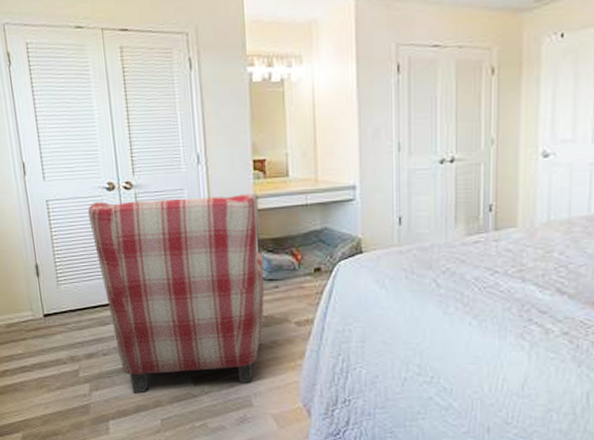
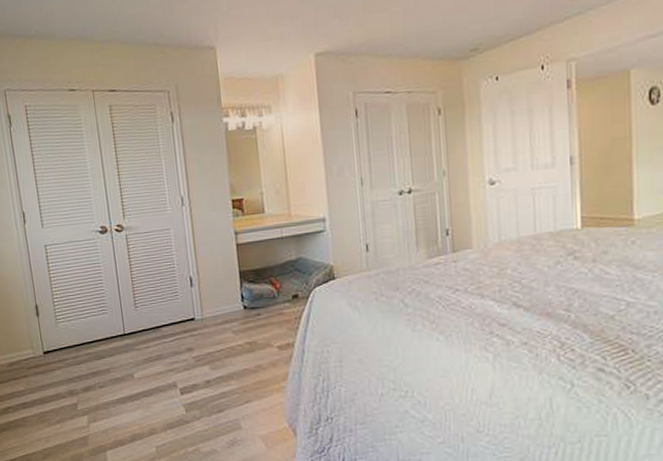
armchair: present [88,192,265,394] -> none [83,229,248,423]

